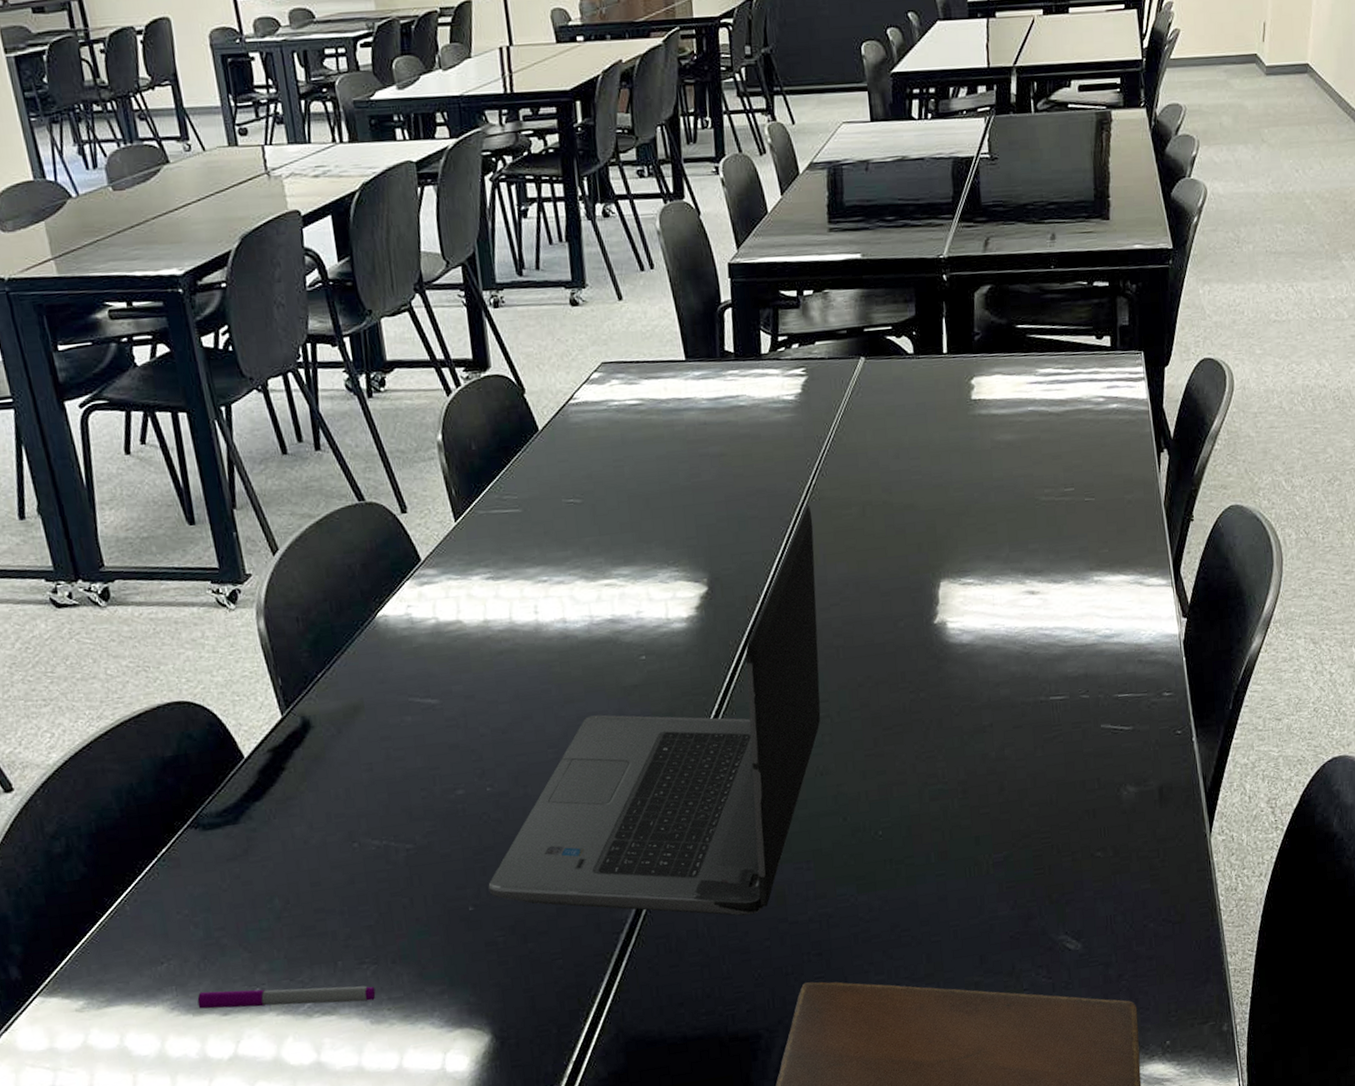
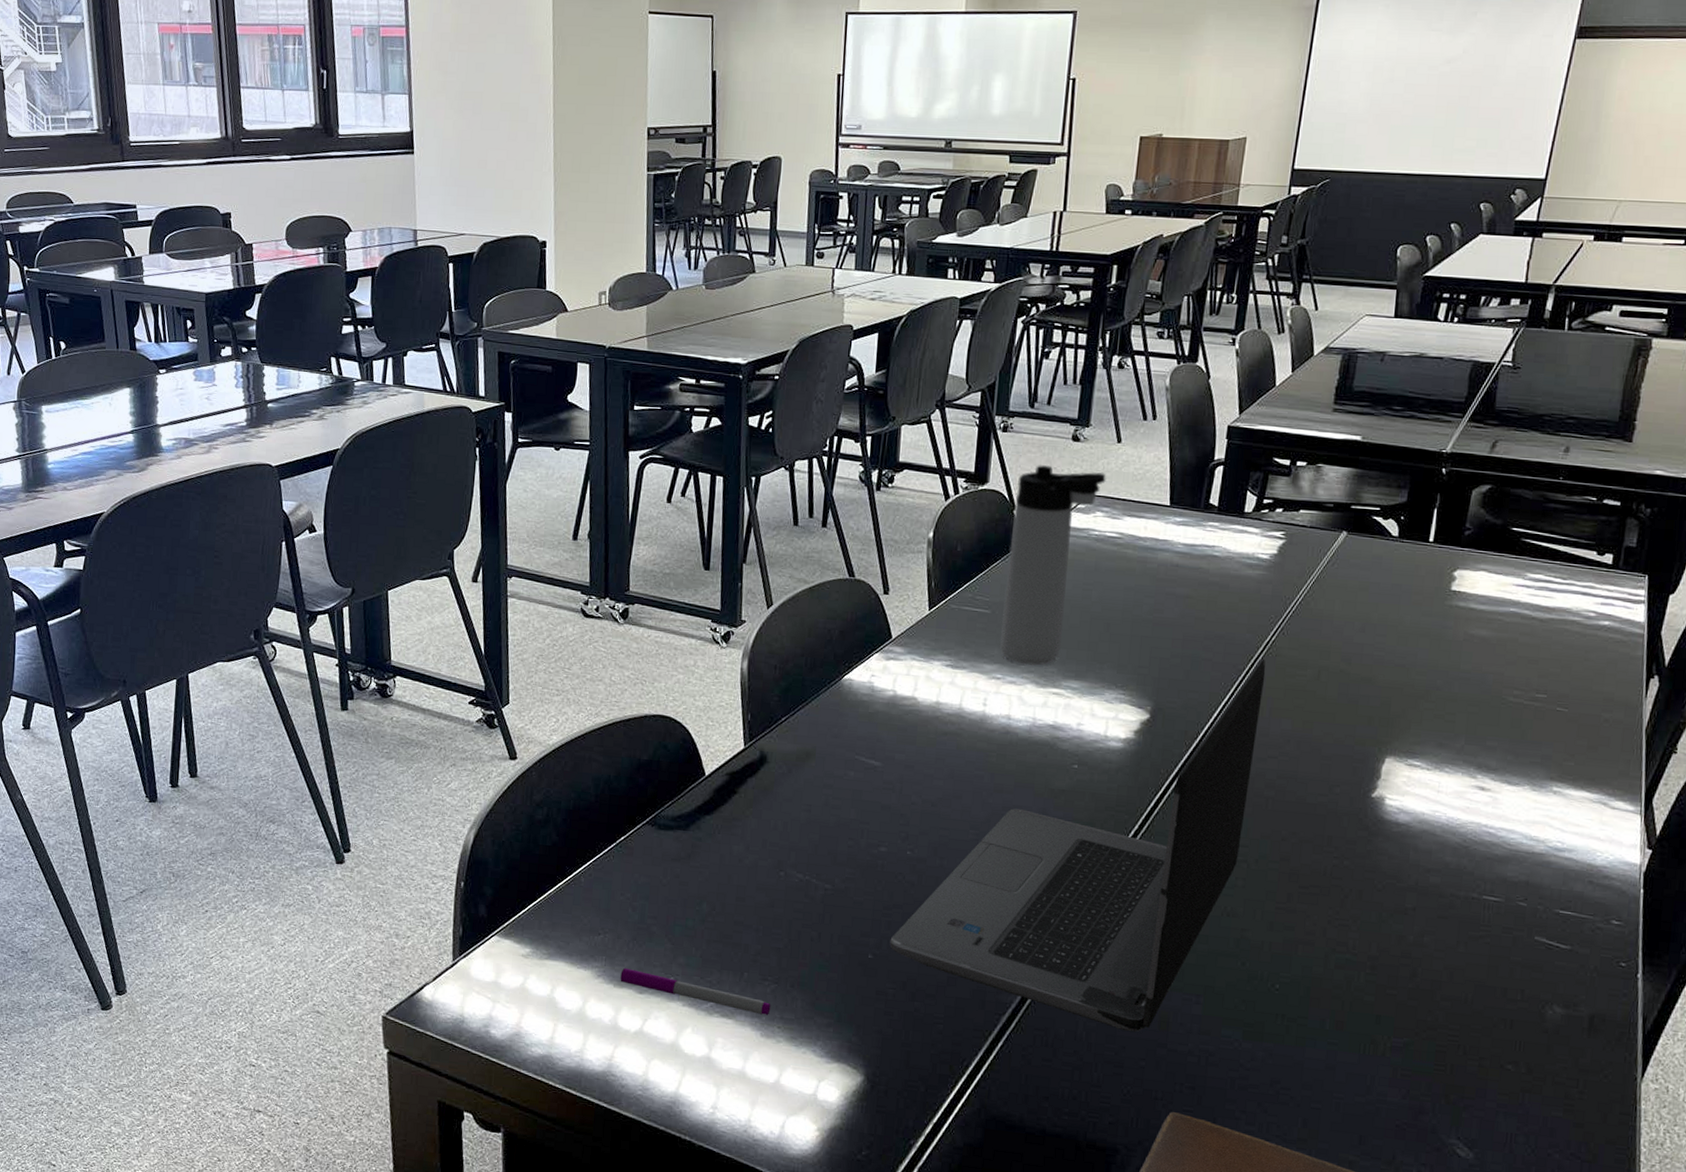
thermos bottle: none [521,336,615,561] -> present [999,465,1106,666]

